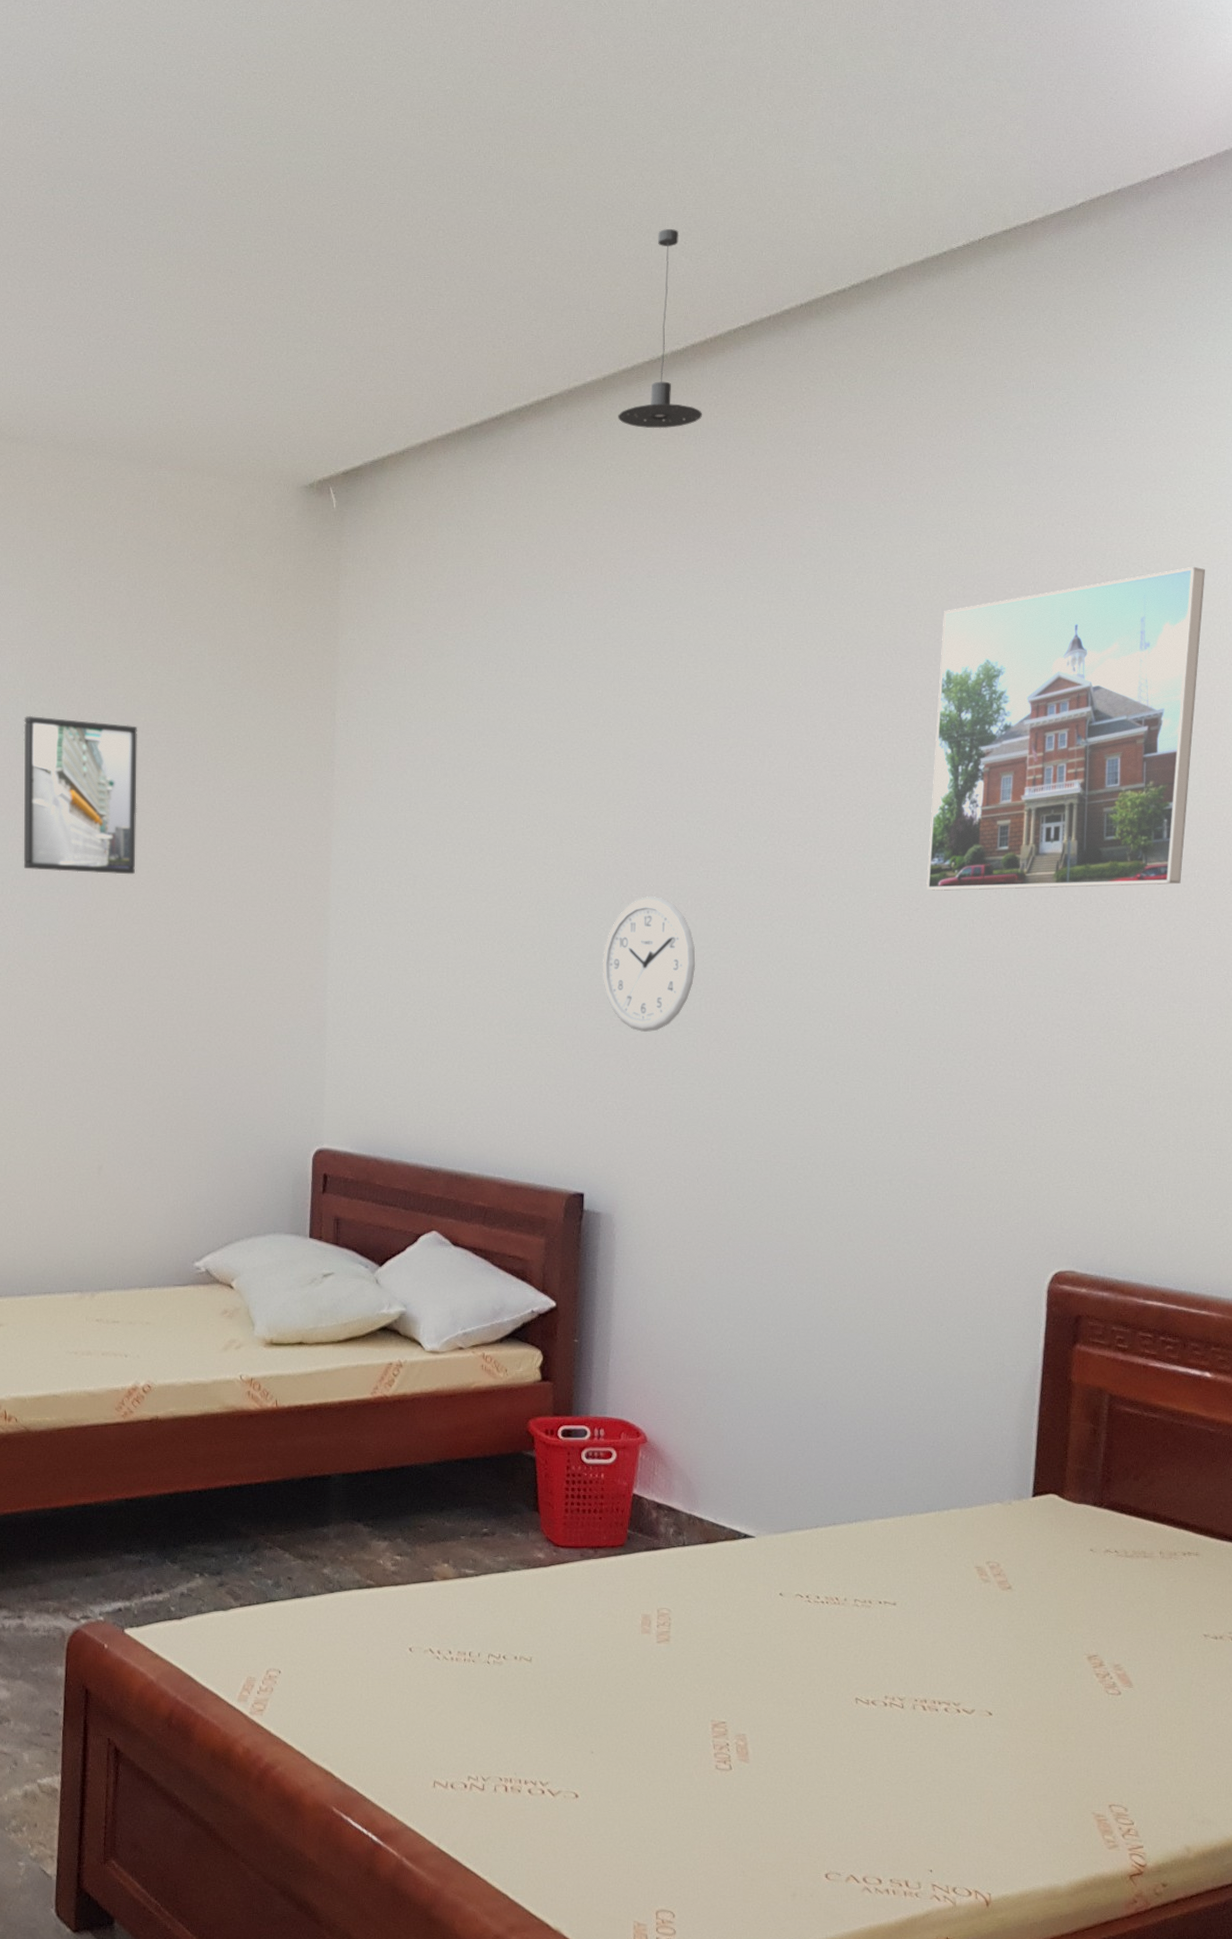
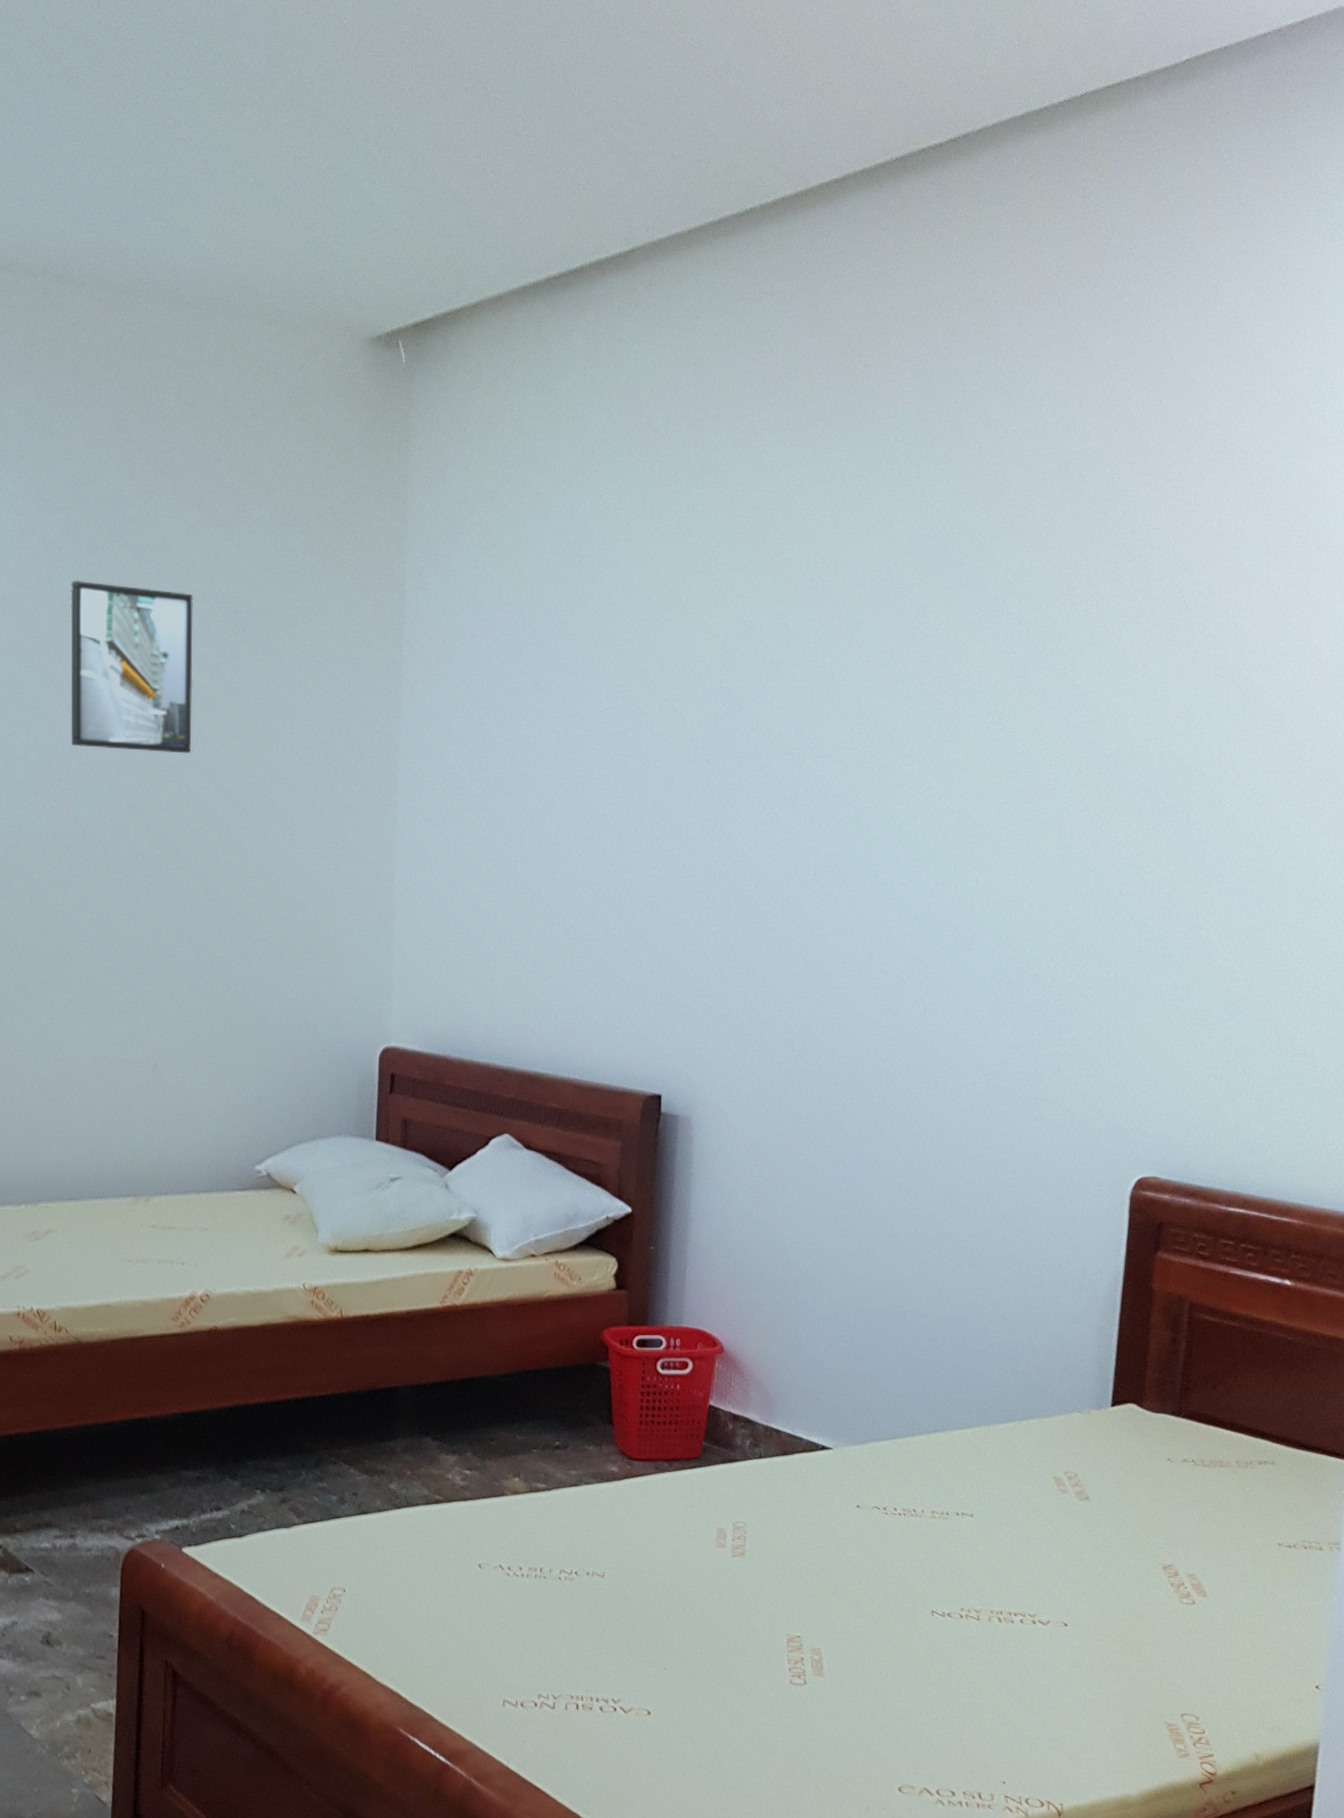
wall clock: present [602,896,696,1032] -> none [682,784,779,927]
pendant light: present [618,229,703,429] -> none [704,71,793,288]
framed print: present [926,566,1205,891] -> none [1016,449,1304,784]

